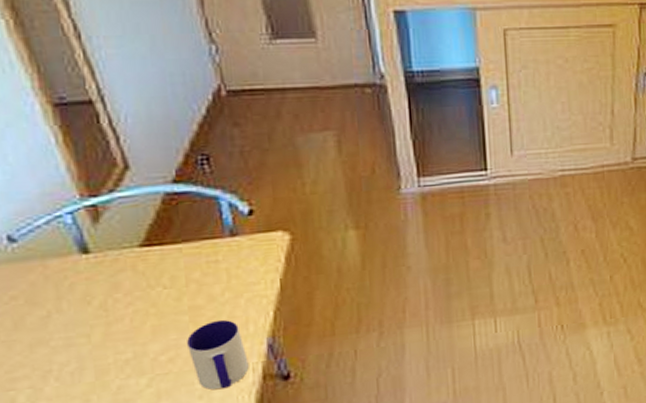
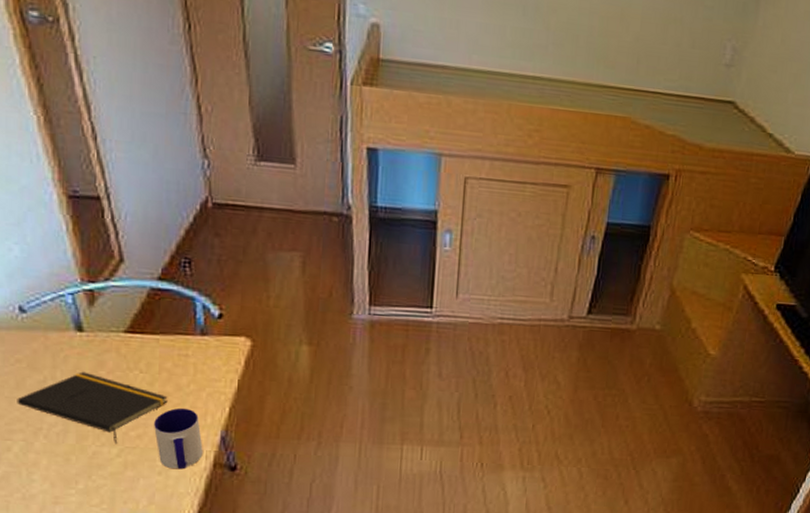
notepad: none [16,297,201,374] -> present [17,371,168,445]

